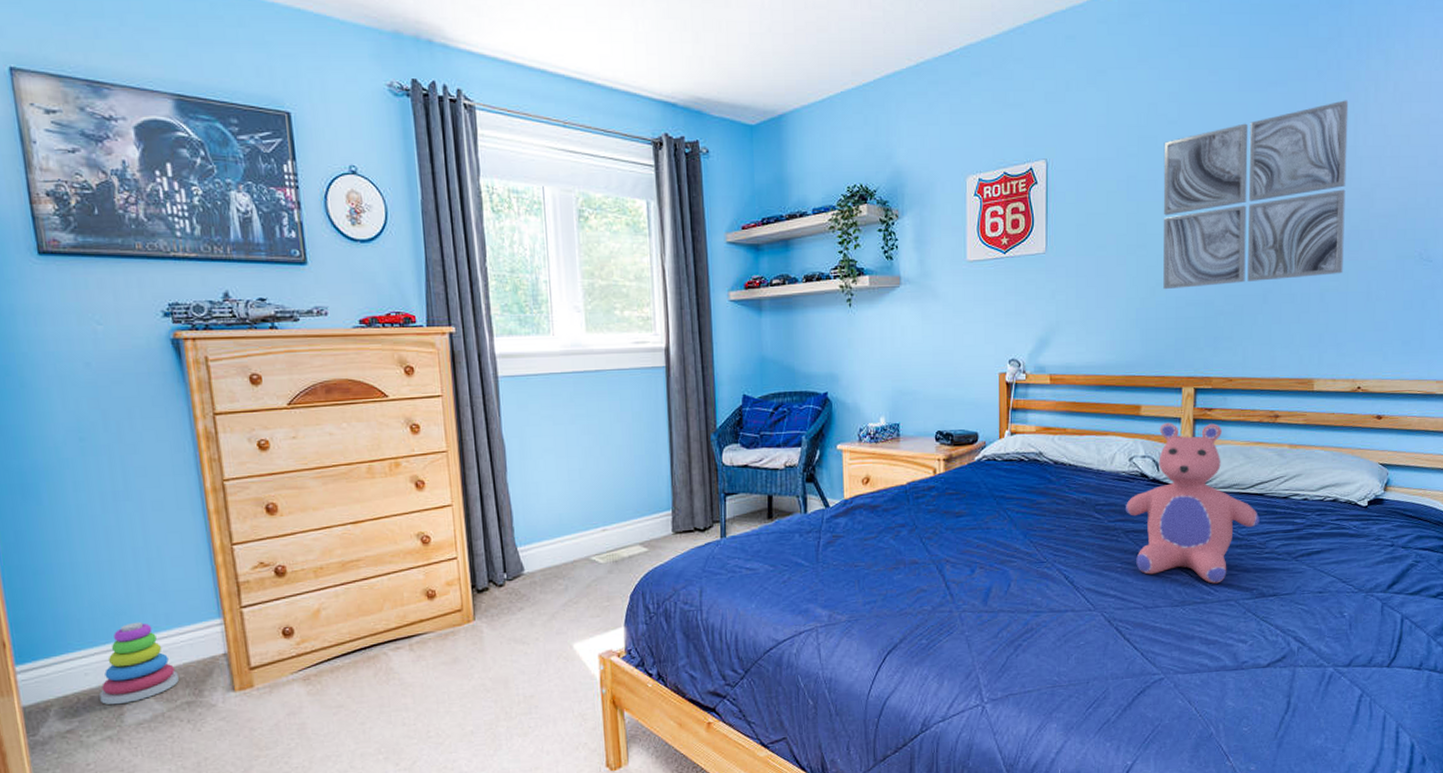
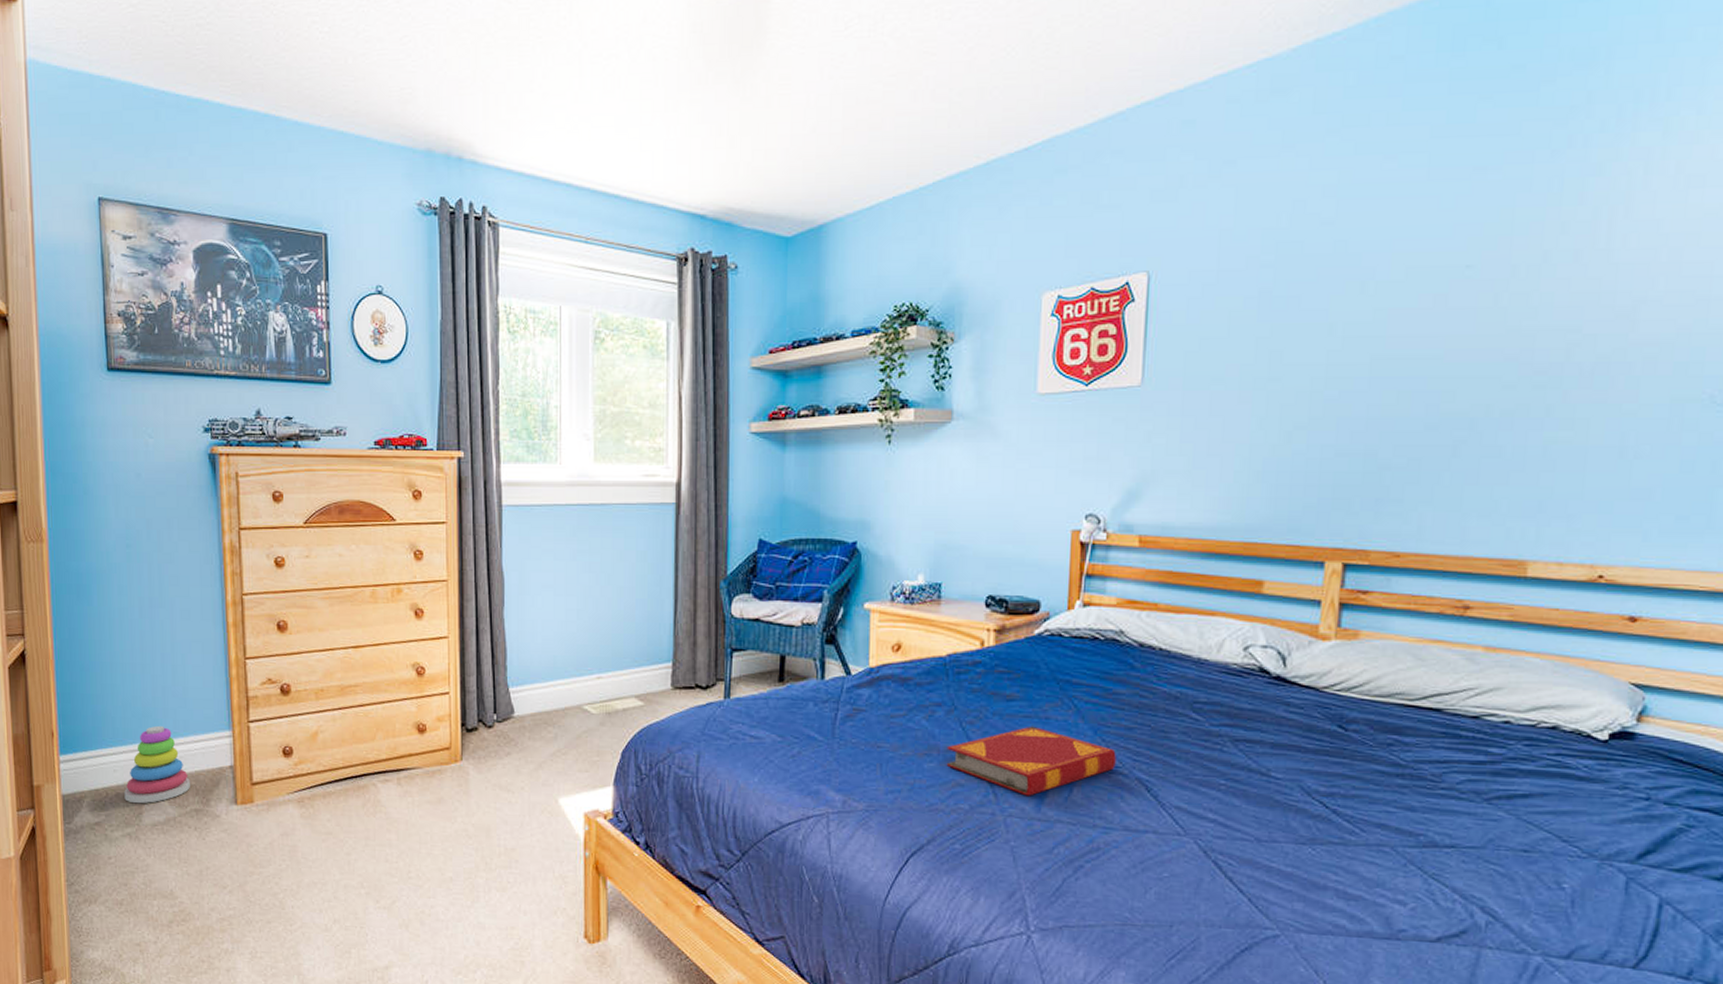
hardback book: none [911,535,1041,594] -> present [946,726,1116,796]
teddy bear: present [1125,423,1260,584] -> none [1234,606,1434,821]
wall art: present [1163,100,1349,290] -> none [1303,188,1600,436]

